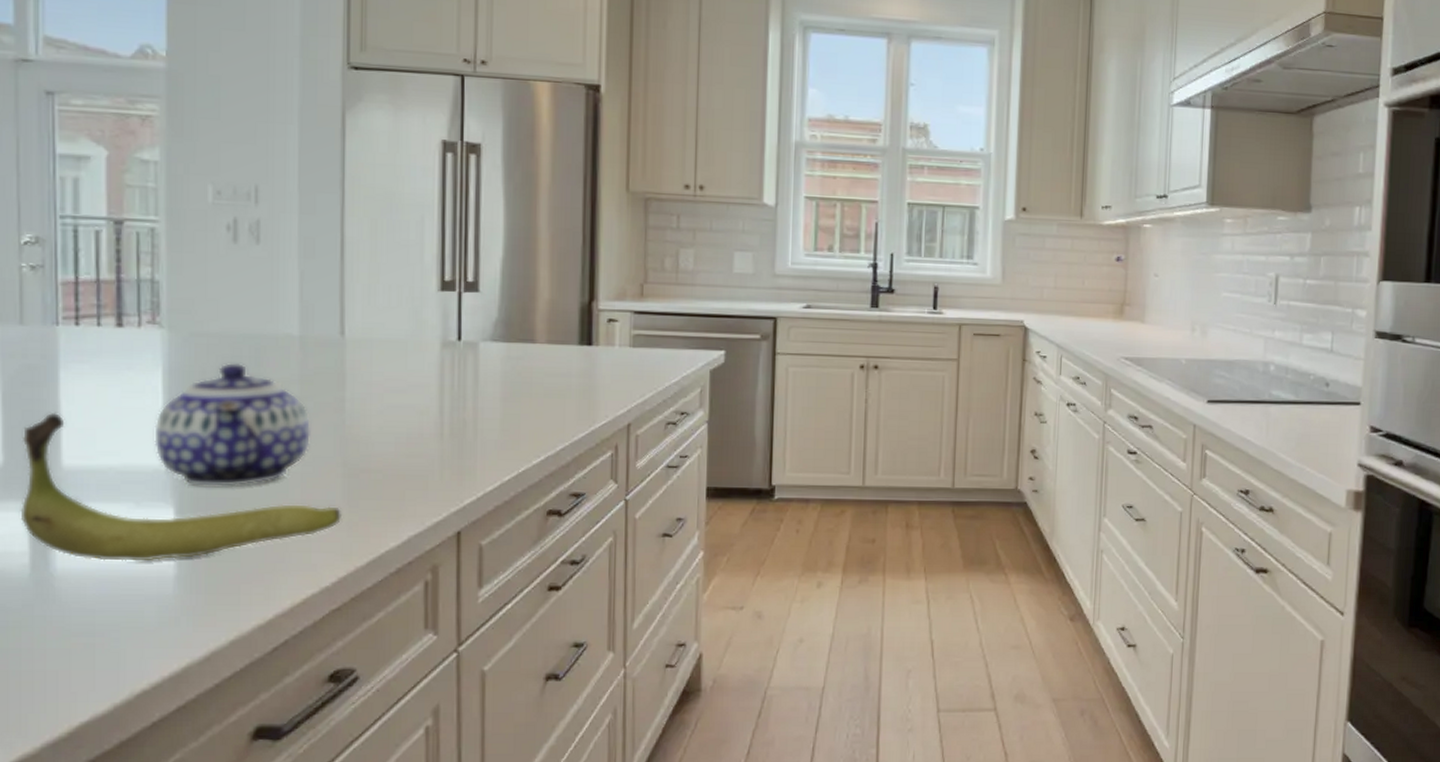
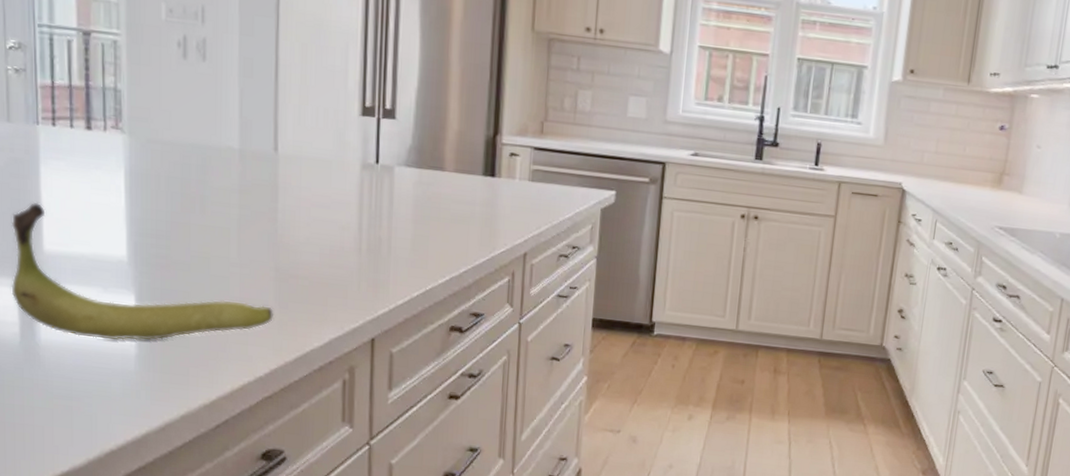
teapot: present [154,362,312,488] -> none [118,169,249,282]

